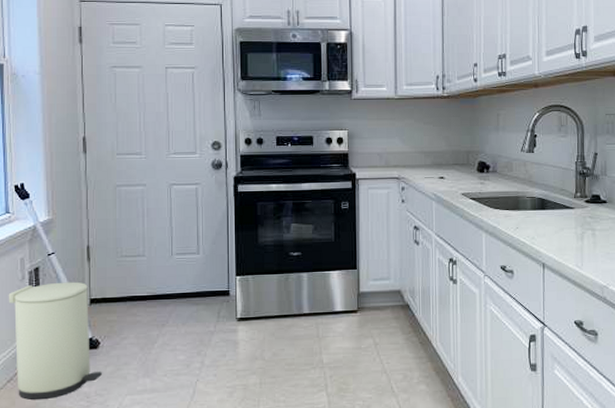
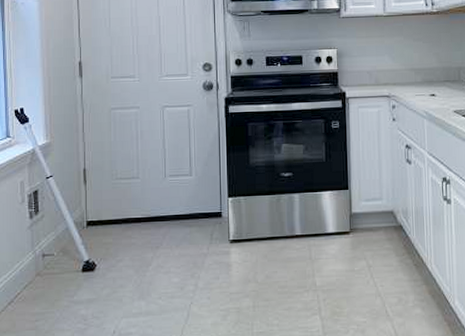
pedal bin: present [8,281,102,400] -> none [9,204,98,322]

